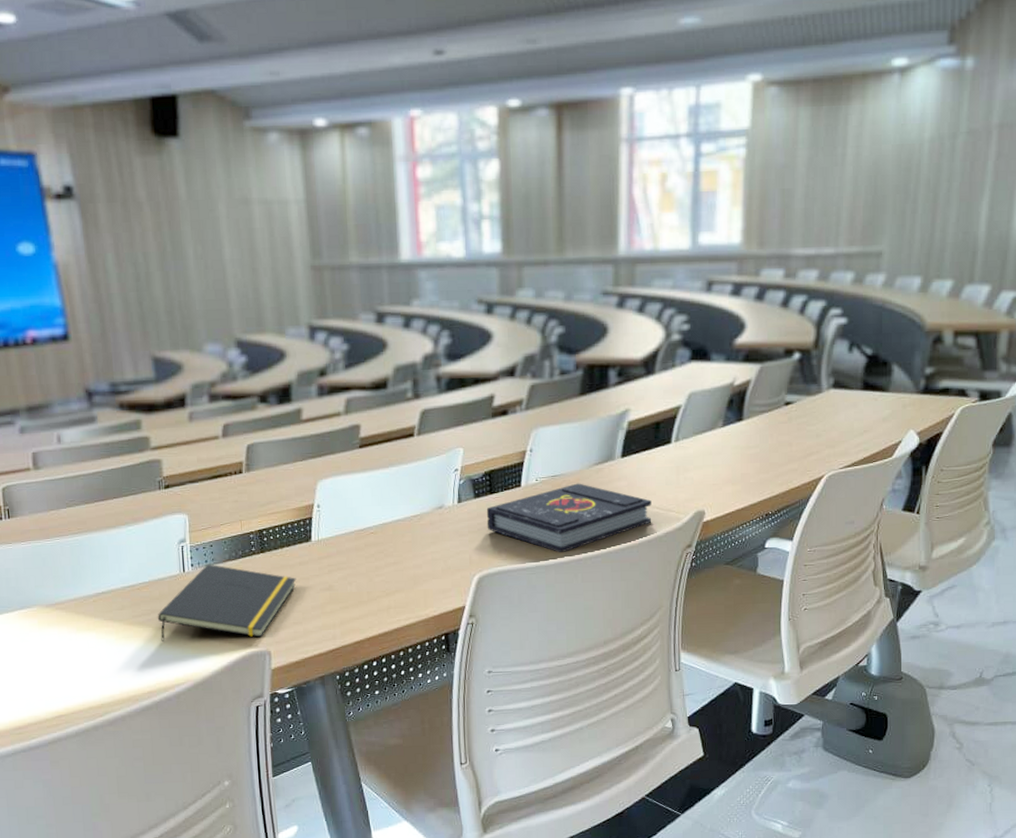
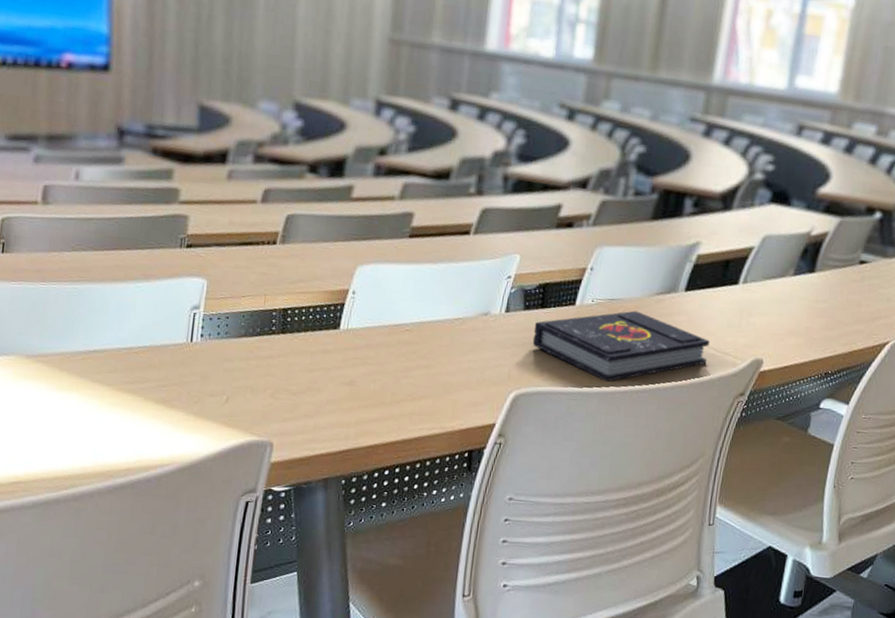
notepad: present [157,564,296,641] -> none [151,336,316,426]

